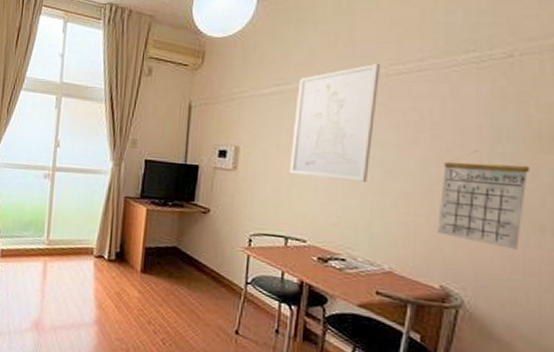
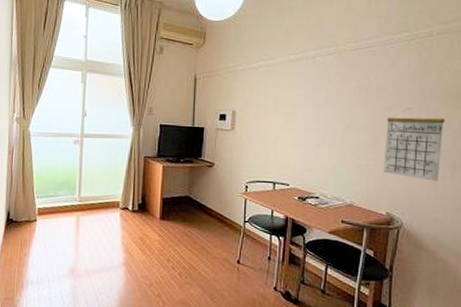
wall art: present [288,63,380,182] -> none [274,41,340,135]

